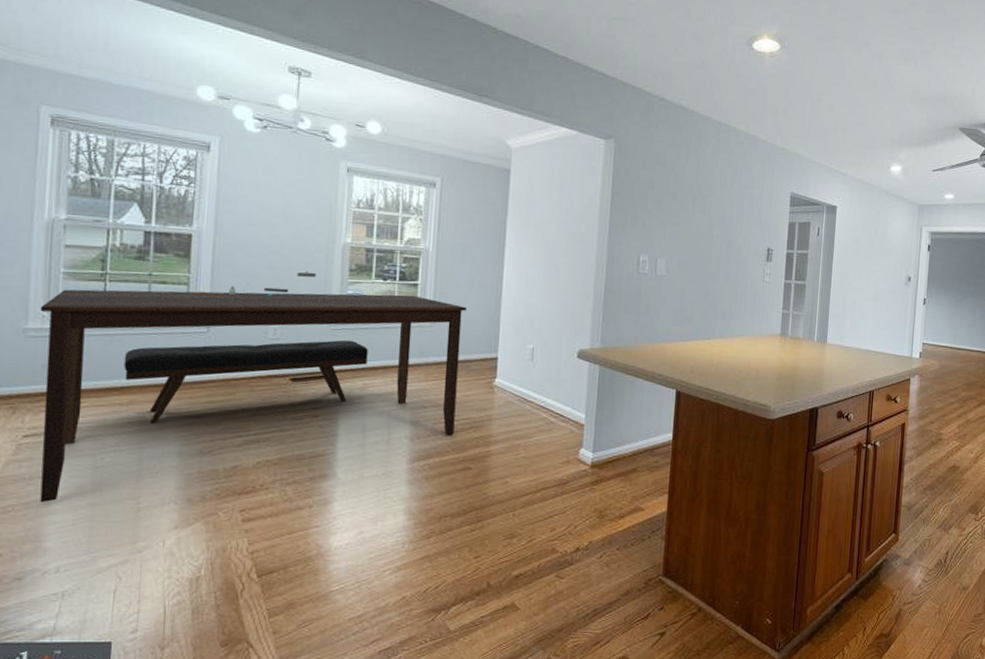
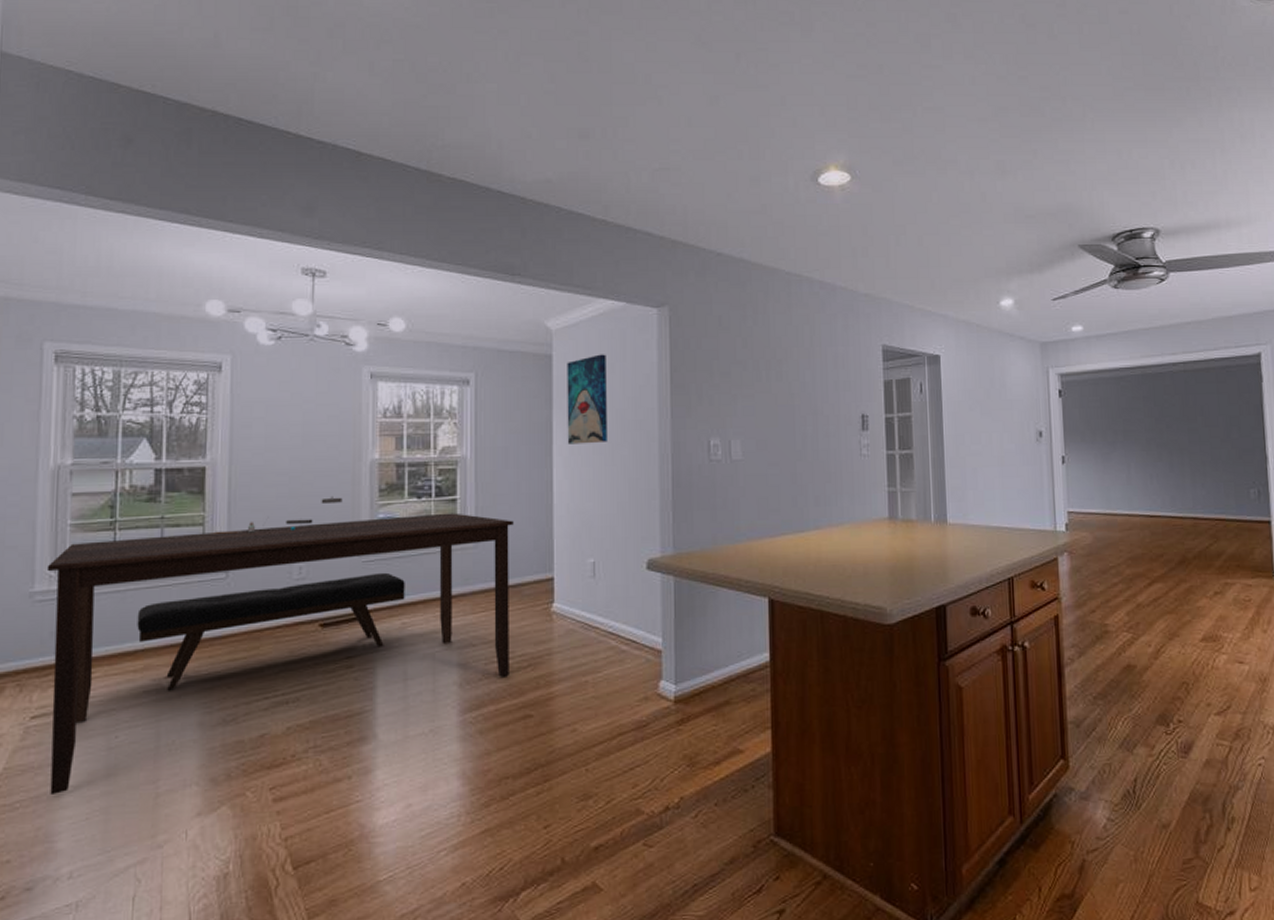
wall art: none [518,173,558,249] -> present [567,354,607,444]

